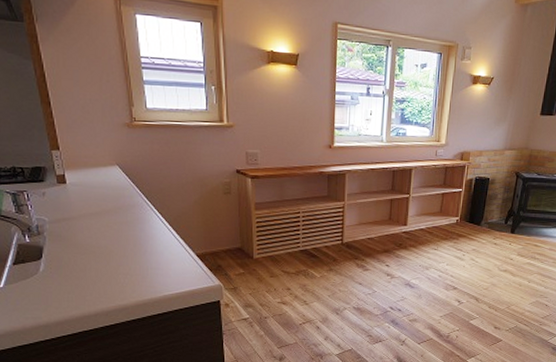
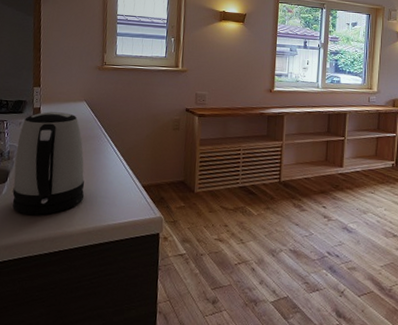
kettle: none [45,179,134,290] -> present [12,111,85,215]

